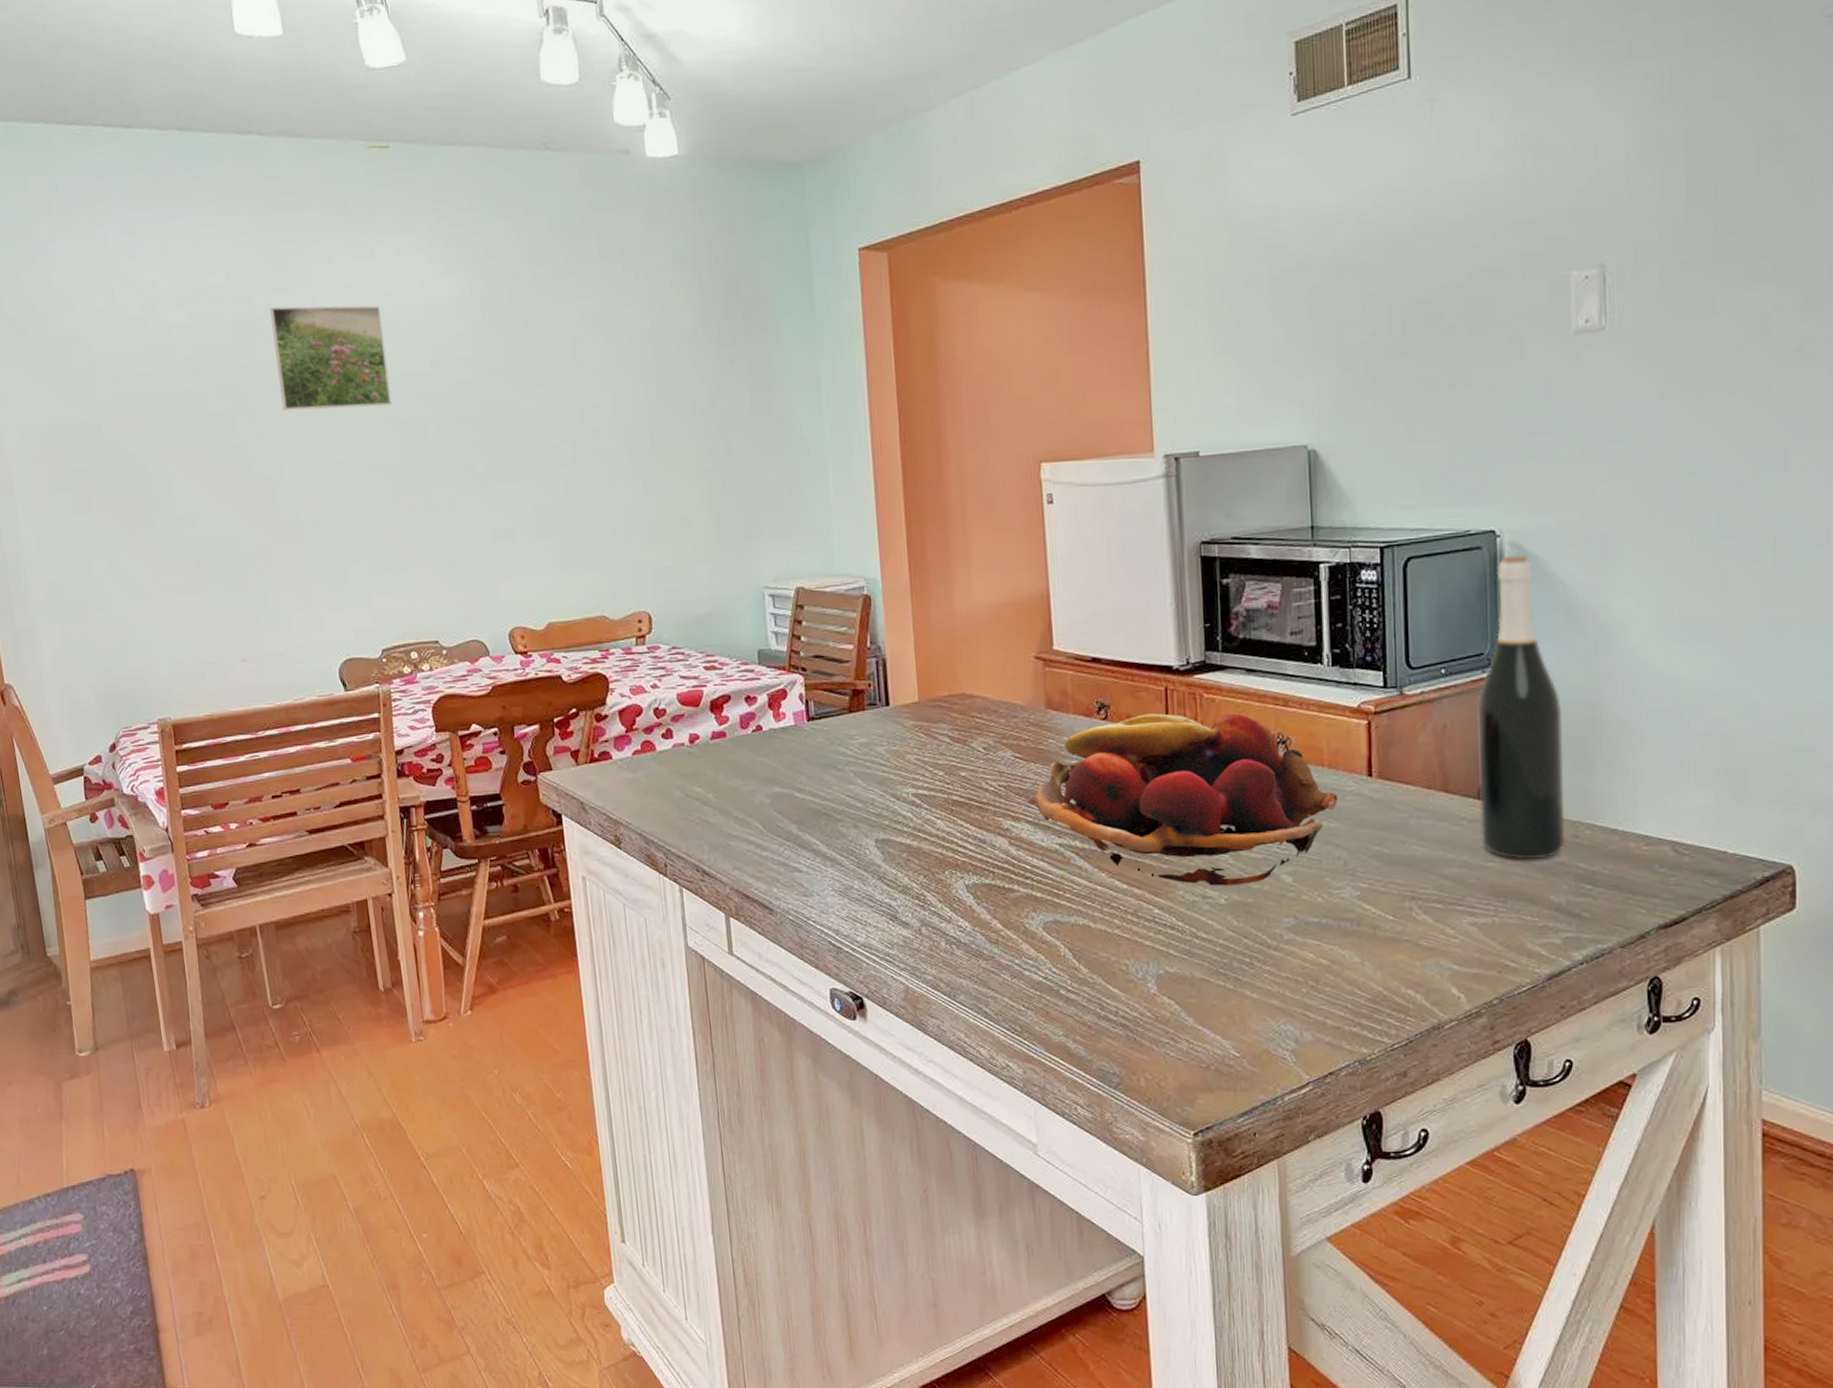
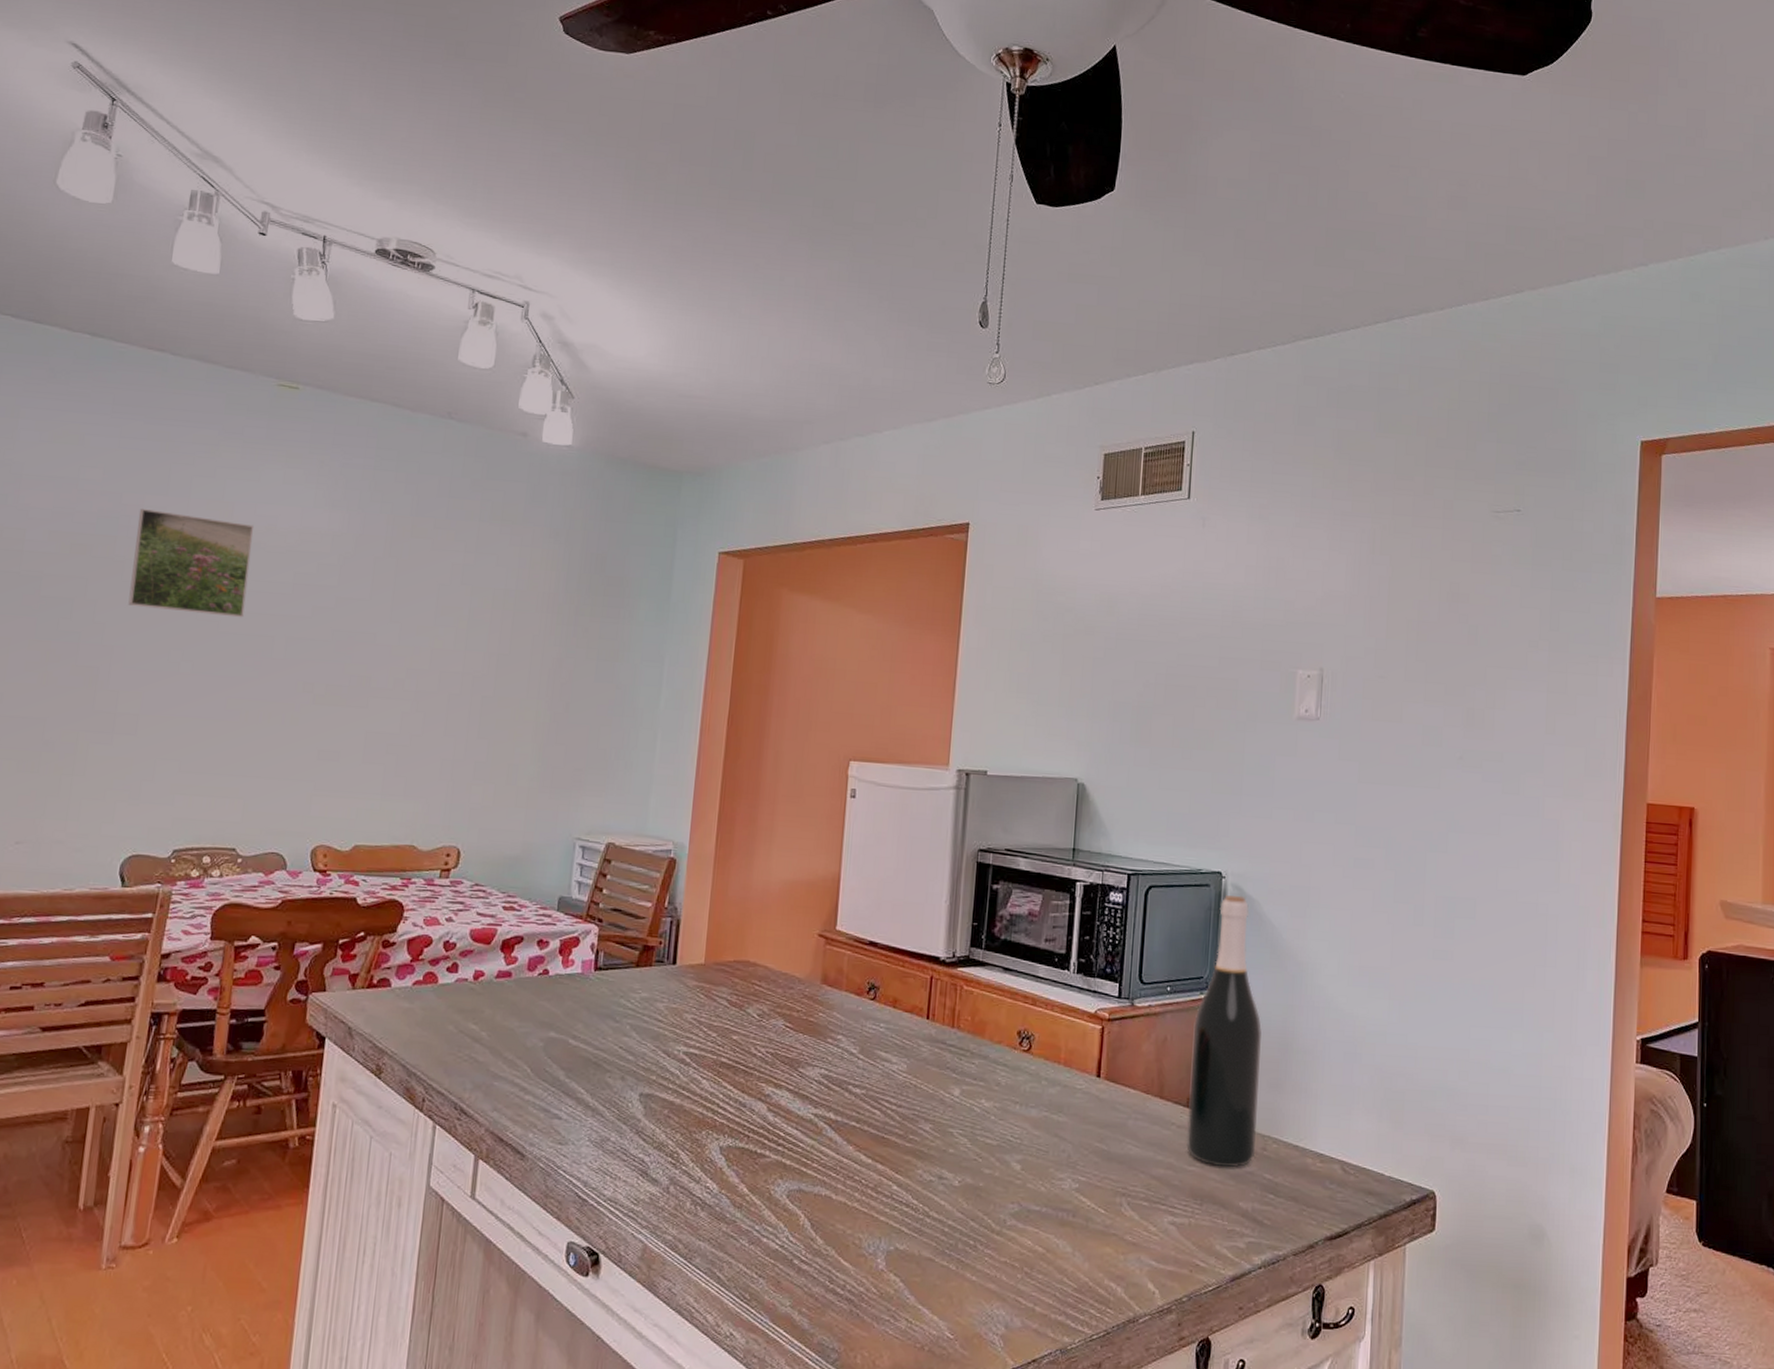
fruit basket: present [1027,713,1339,886] -> none [790,998,1070,1169]

